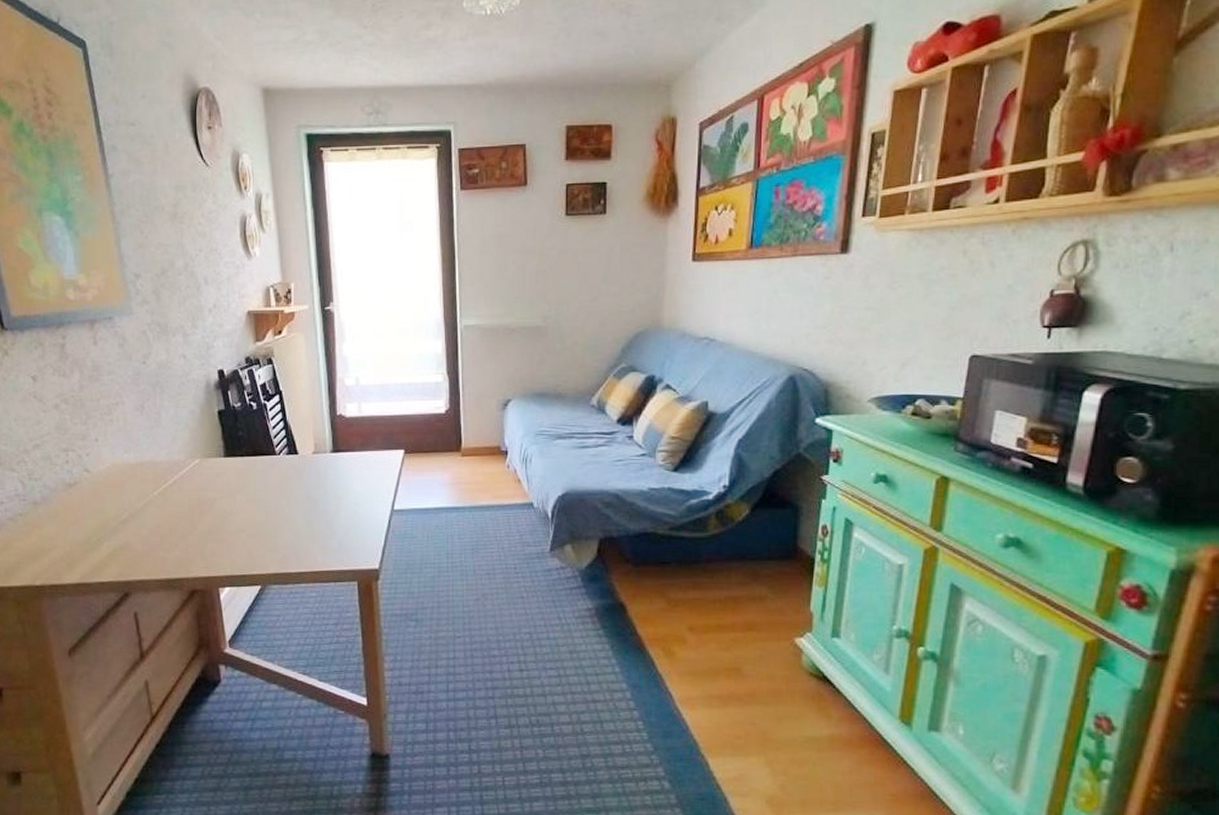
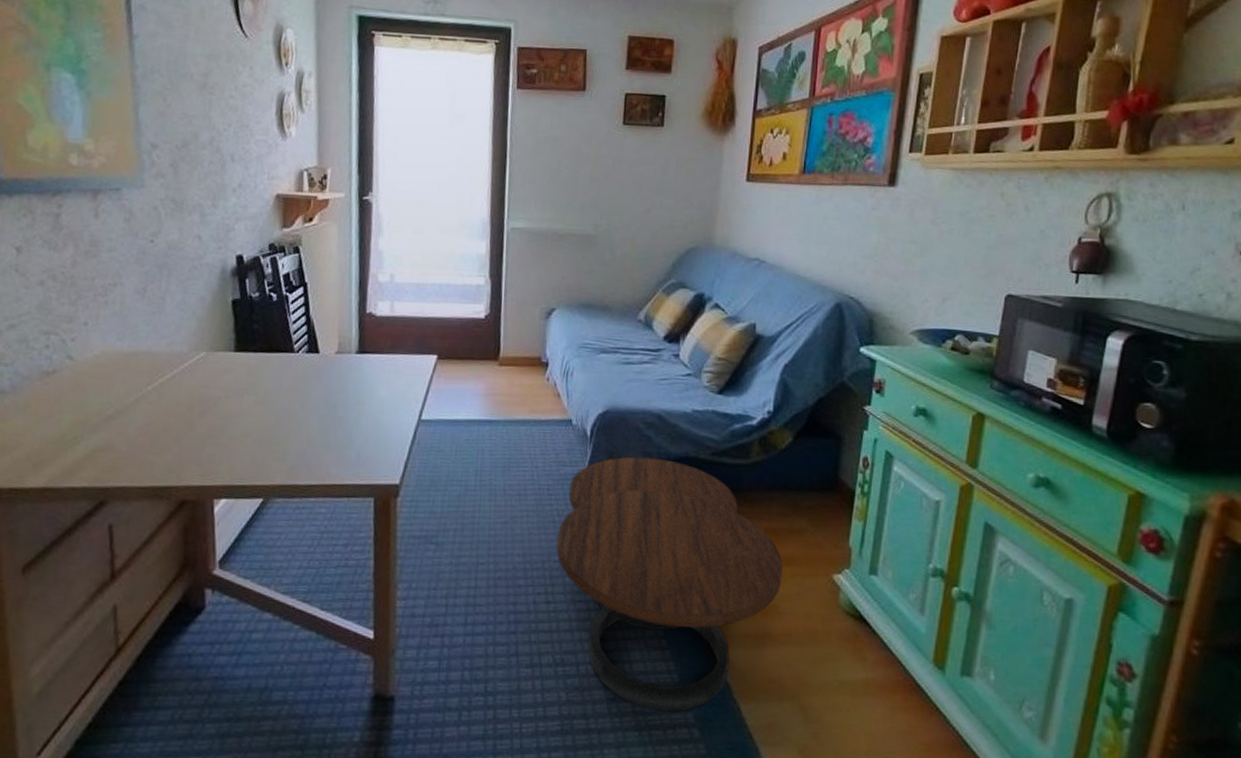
coffee table: none [526,534,744,766] -> present [556,456,783,712]

